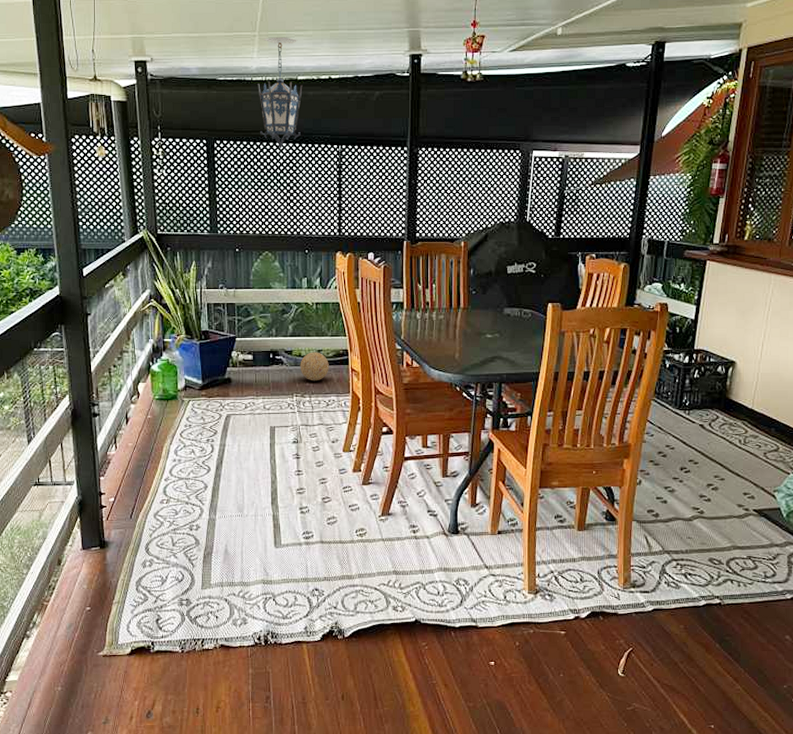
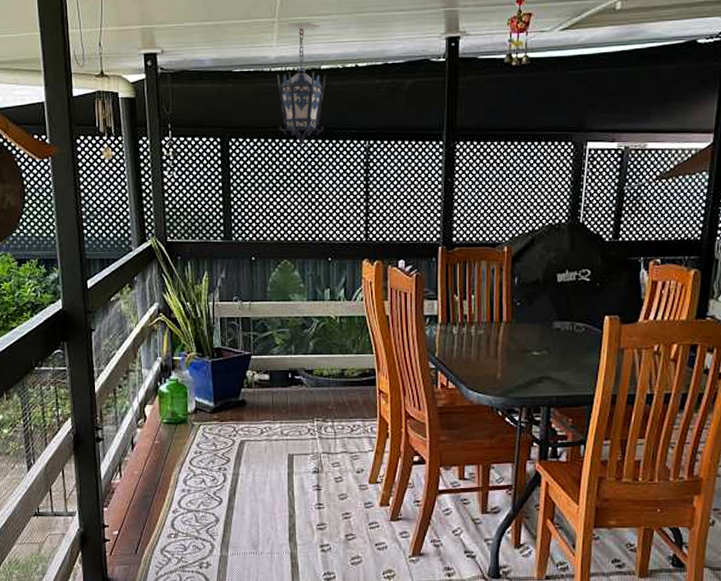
decorative ball: present [300,352,329,381] -> none [321,371,354,404]

